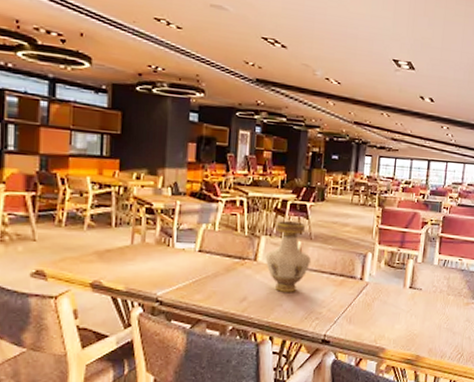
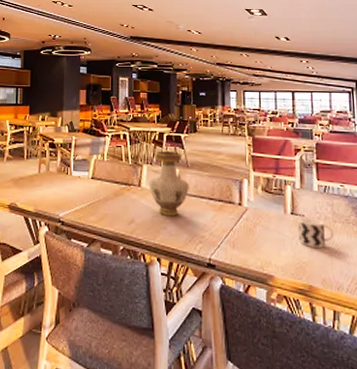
cup: none [413,291,446,320] -> present [298,217,334,248]

